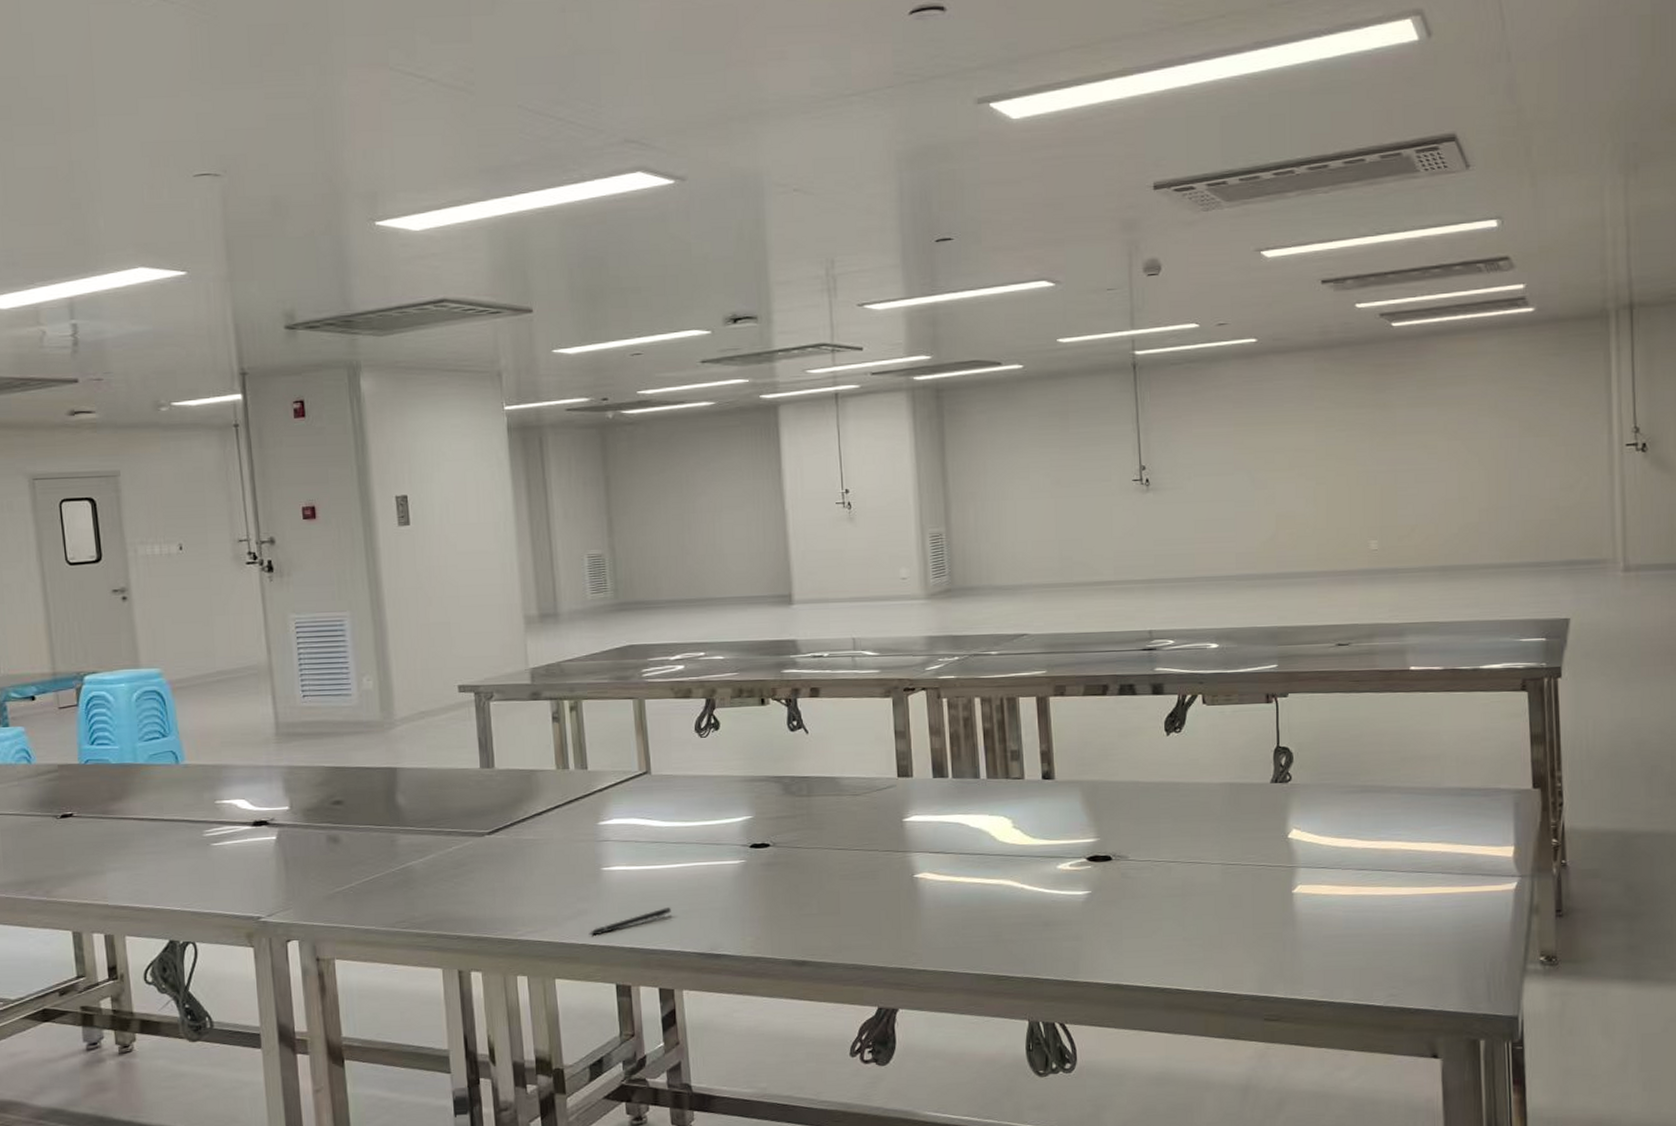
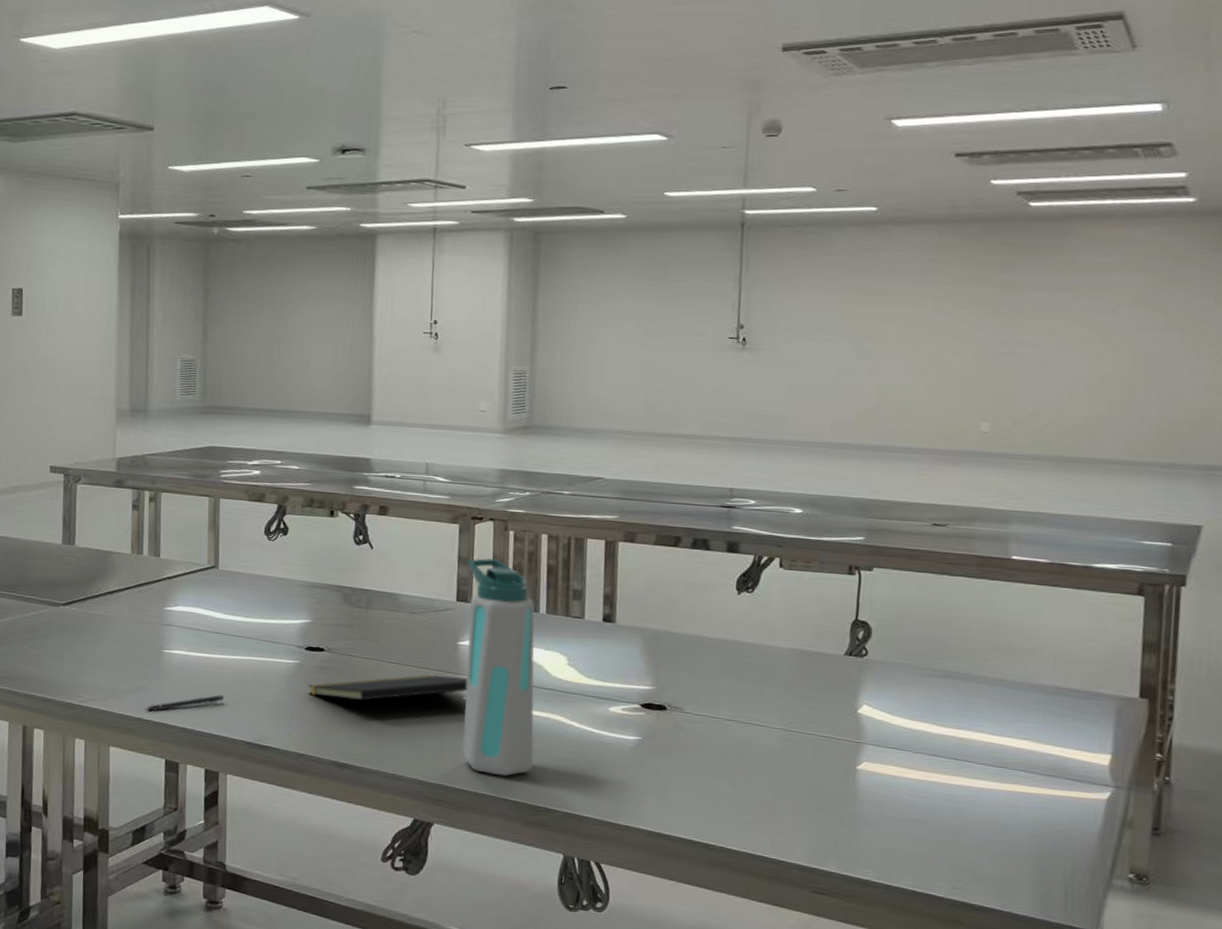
notepad: none [757,854,917,895] -> present [308,674,467,701]
water bottle: none [904,728,990,951] -> present [462,558,535,777]

